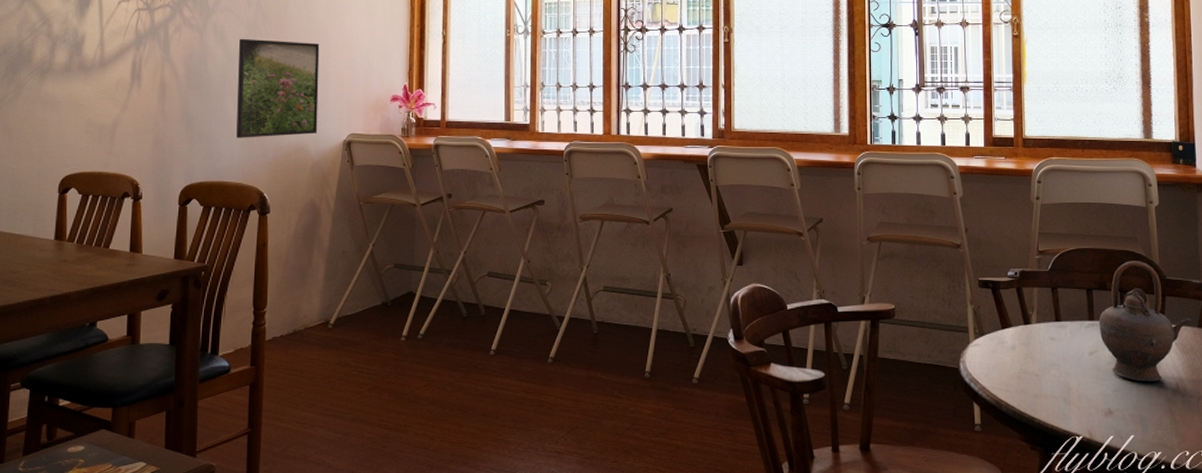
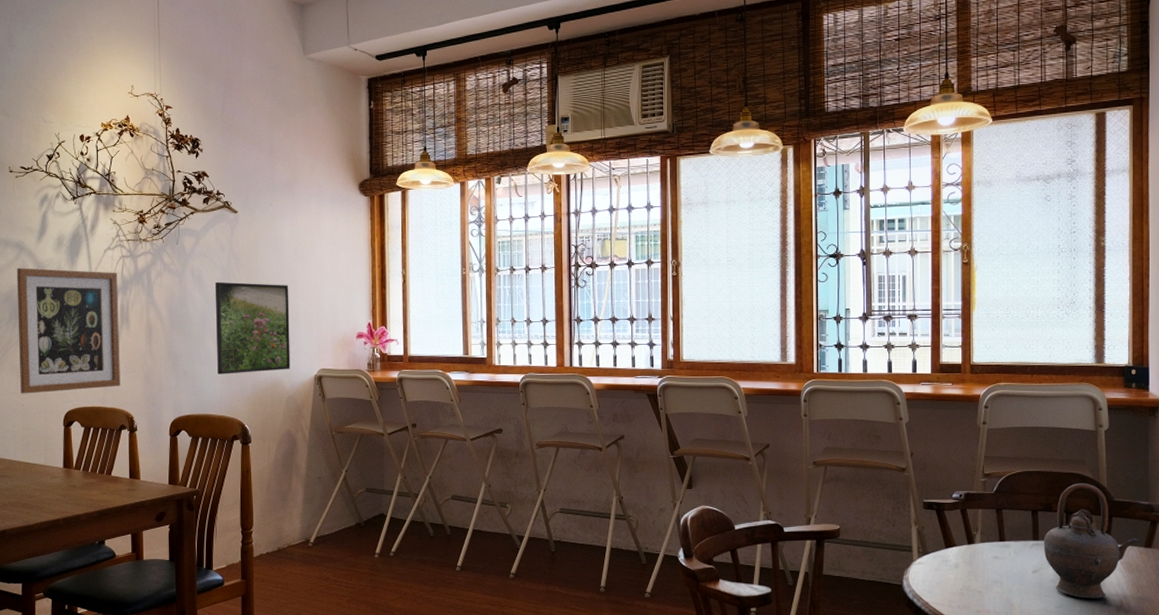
wall art: none [11,18,132,157] -> present [16,267,120,394]

